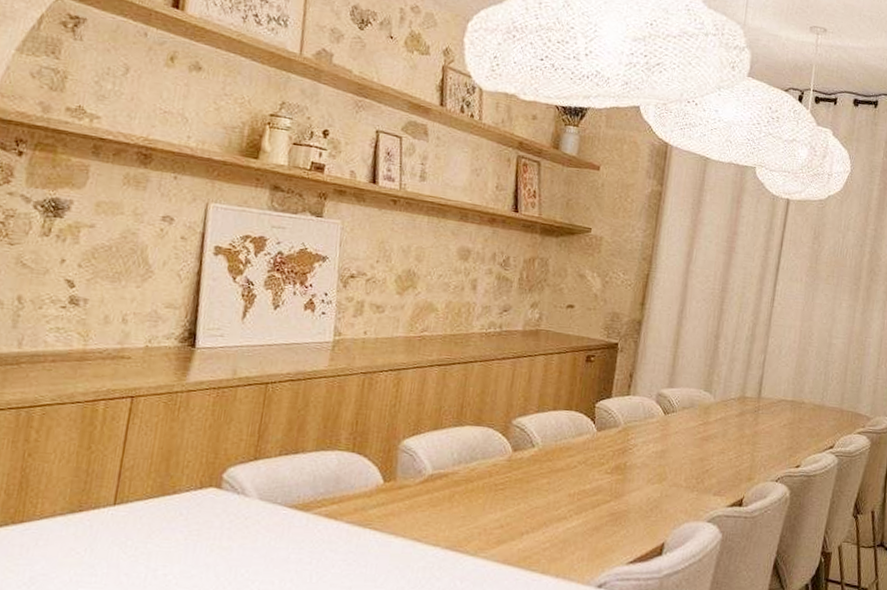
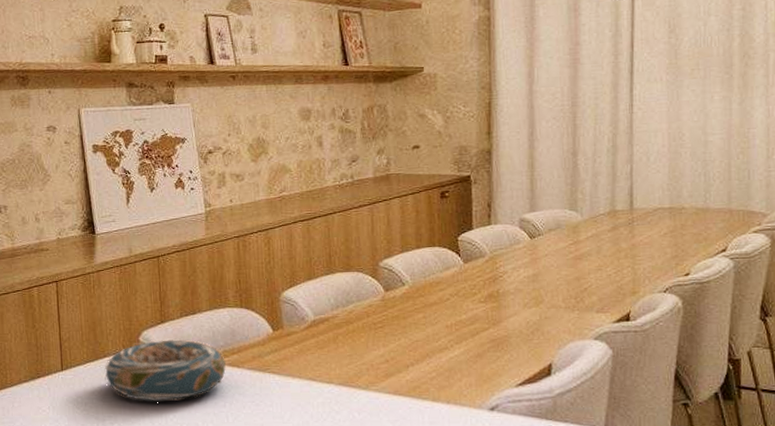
decorative bowl: none [168,478,323,553] -> present [104,338,227,402]

